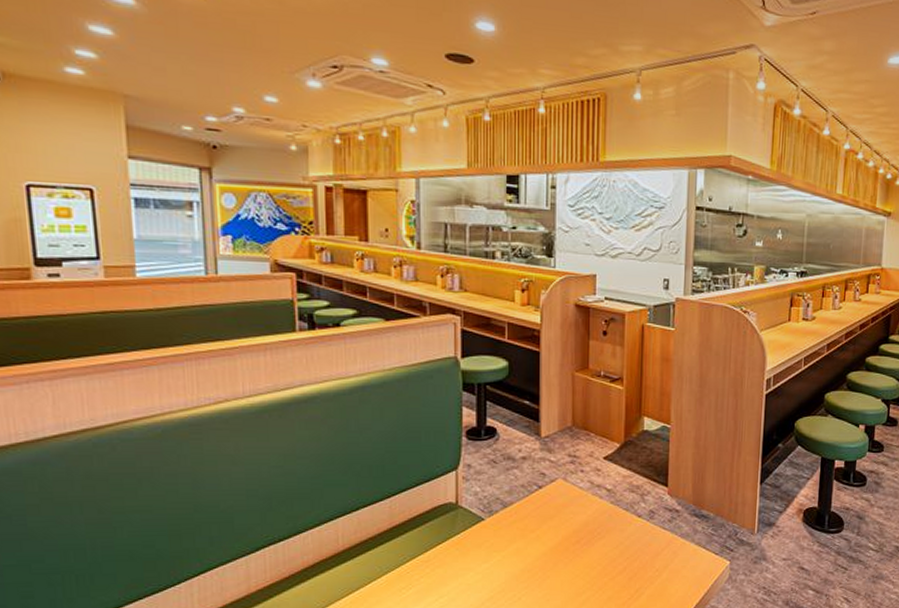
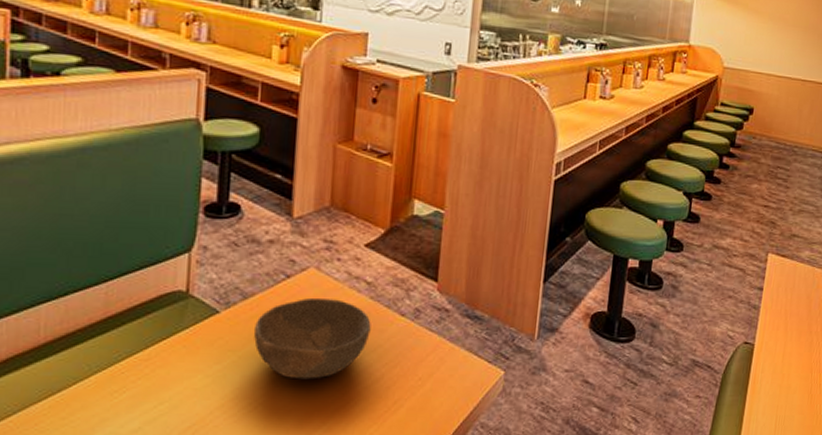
bowl: none [513,504,613,574] -> present [253,297,371,380]

